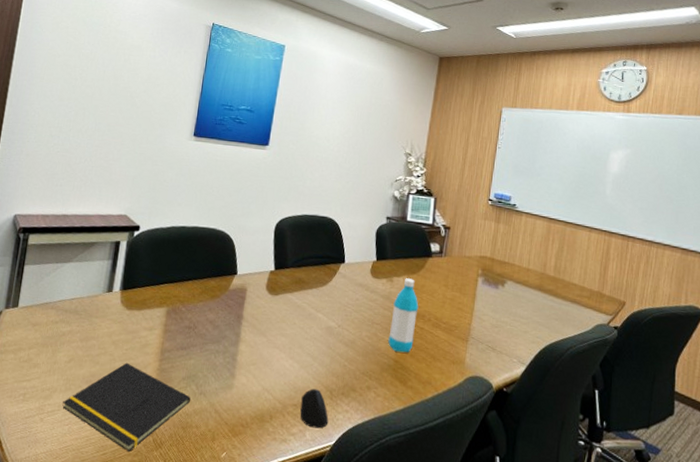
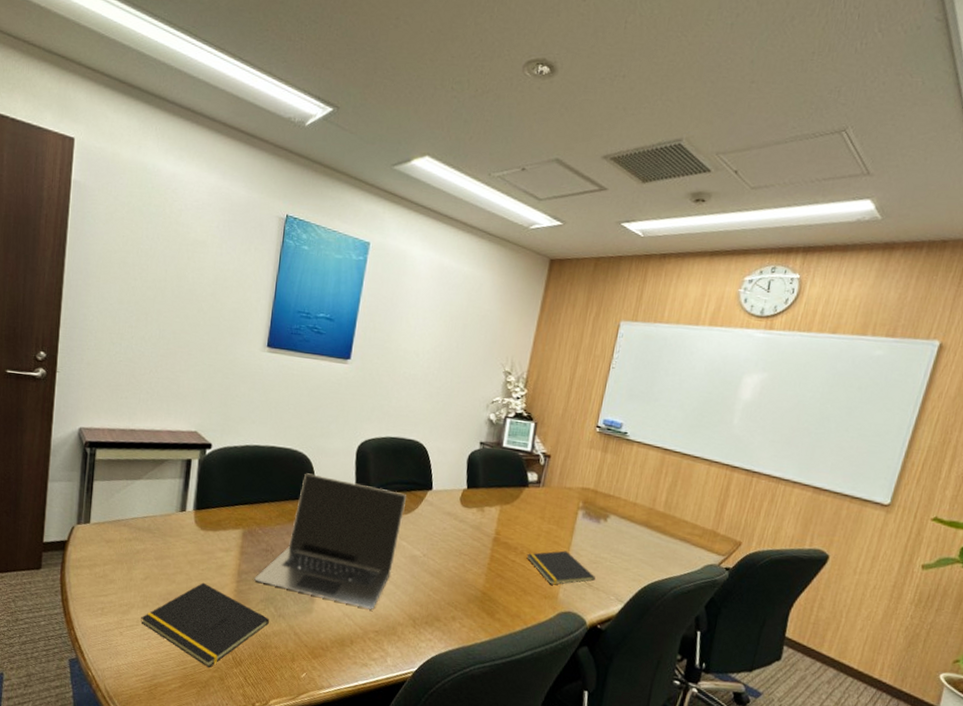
laptop: none [177,251,321,383] -> present [254,473,406,610]
computer mouse: present [300,388,329,429] -> none [381,616,411,655]
water bottle: present [388,278,419,353] -> none [476,508,511,585]
notepad: none [434,316,498,350] -> present [526,550,595,585]

